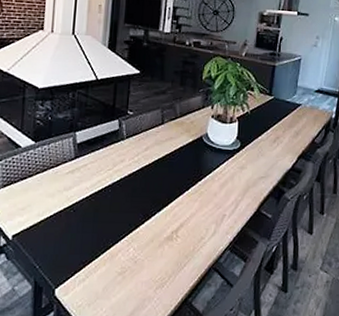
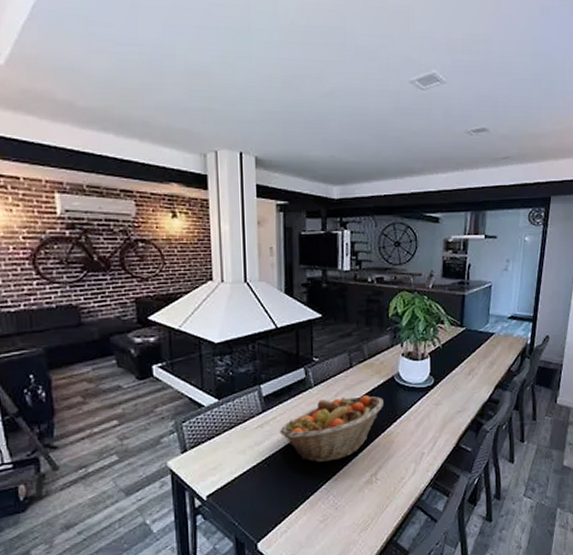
fruit basket: none [88,151,190,214] -> present [279,394,383,462]

